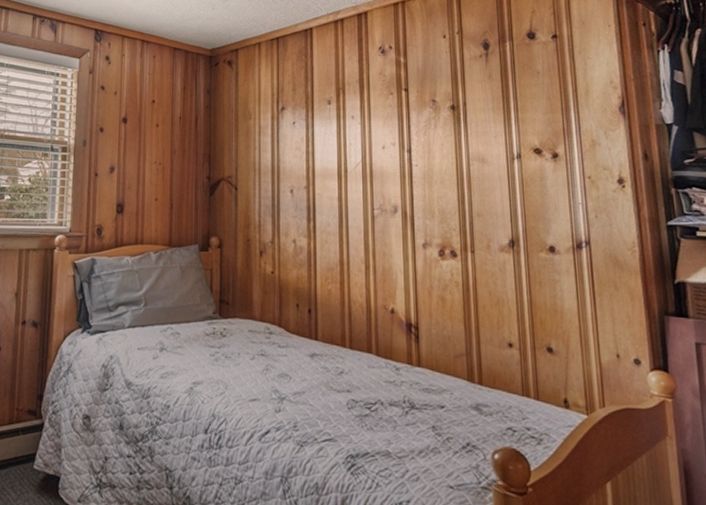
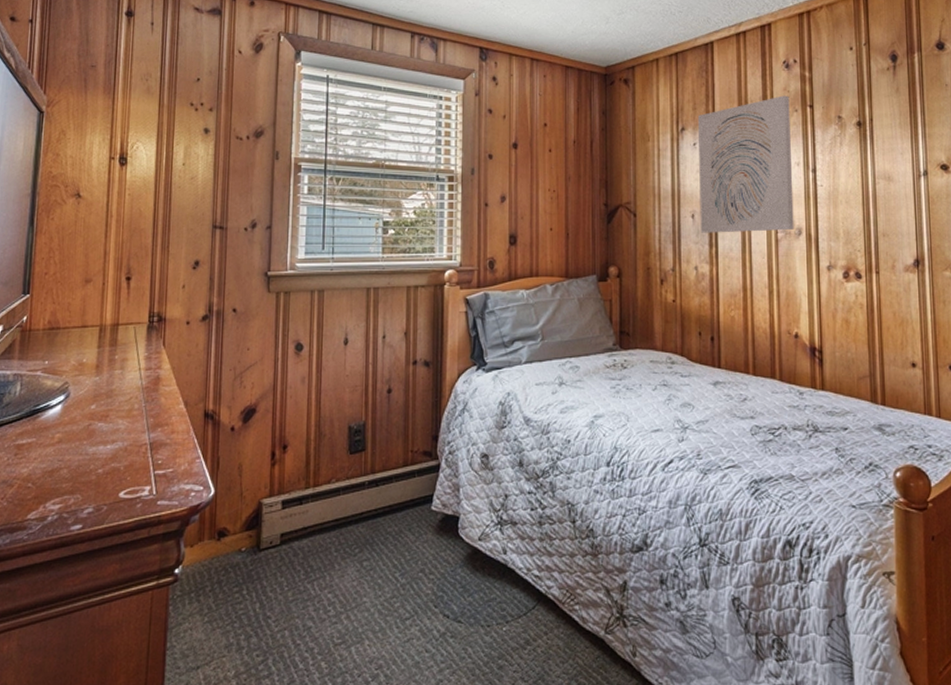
wall art: none [297,79,390,208] -> present [697,95,794,233]

